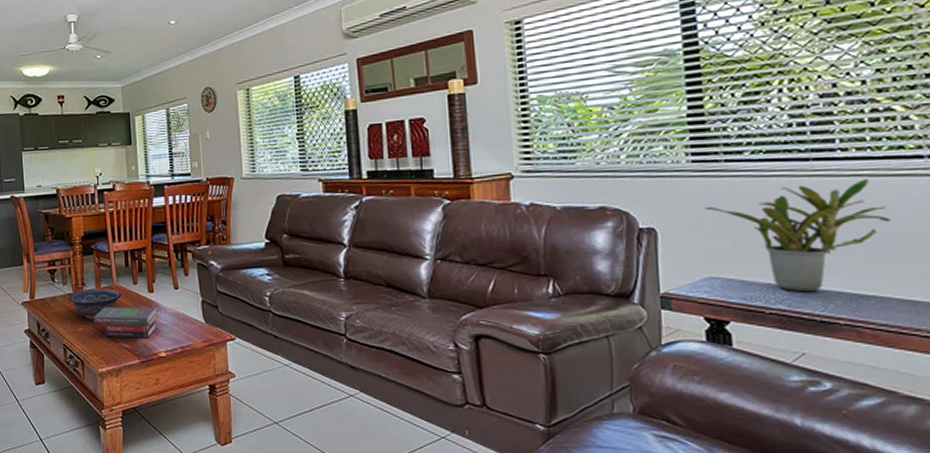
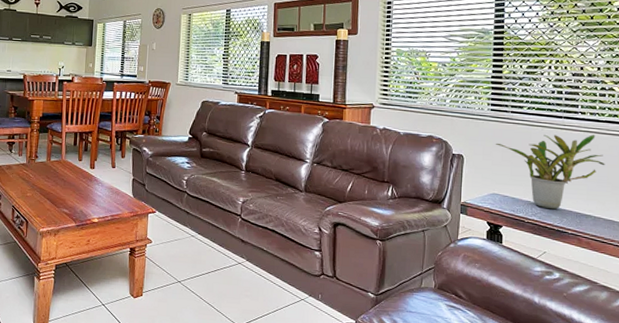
decorative bowl: present [69,289,122,319] -> none [22,161,68,187]
books: present [93,306,157,339] -> none [41,177,95,207]

